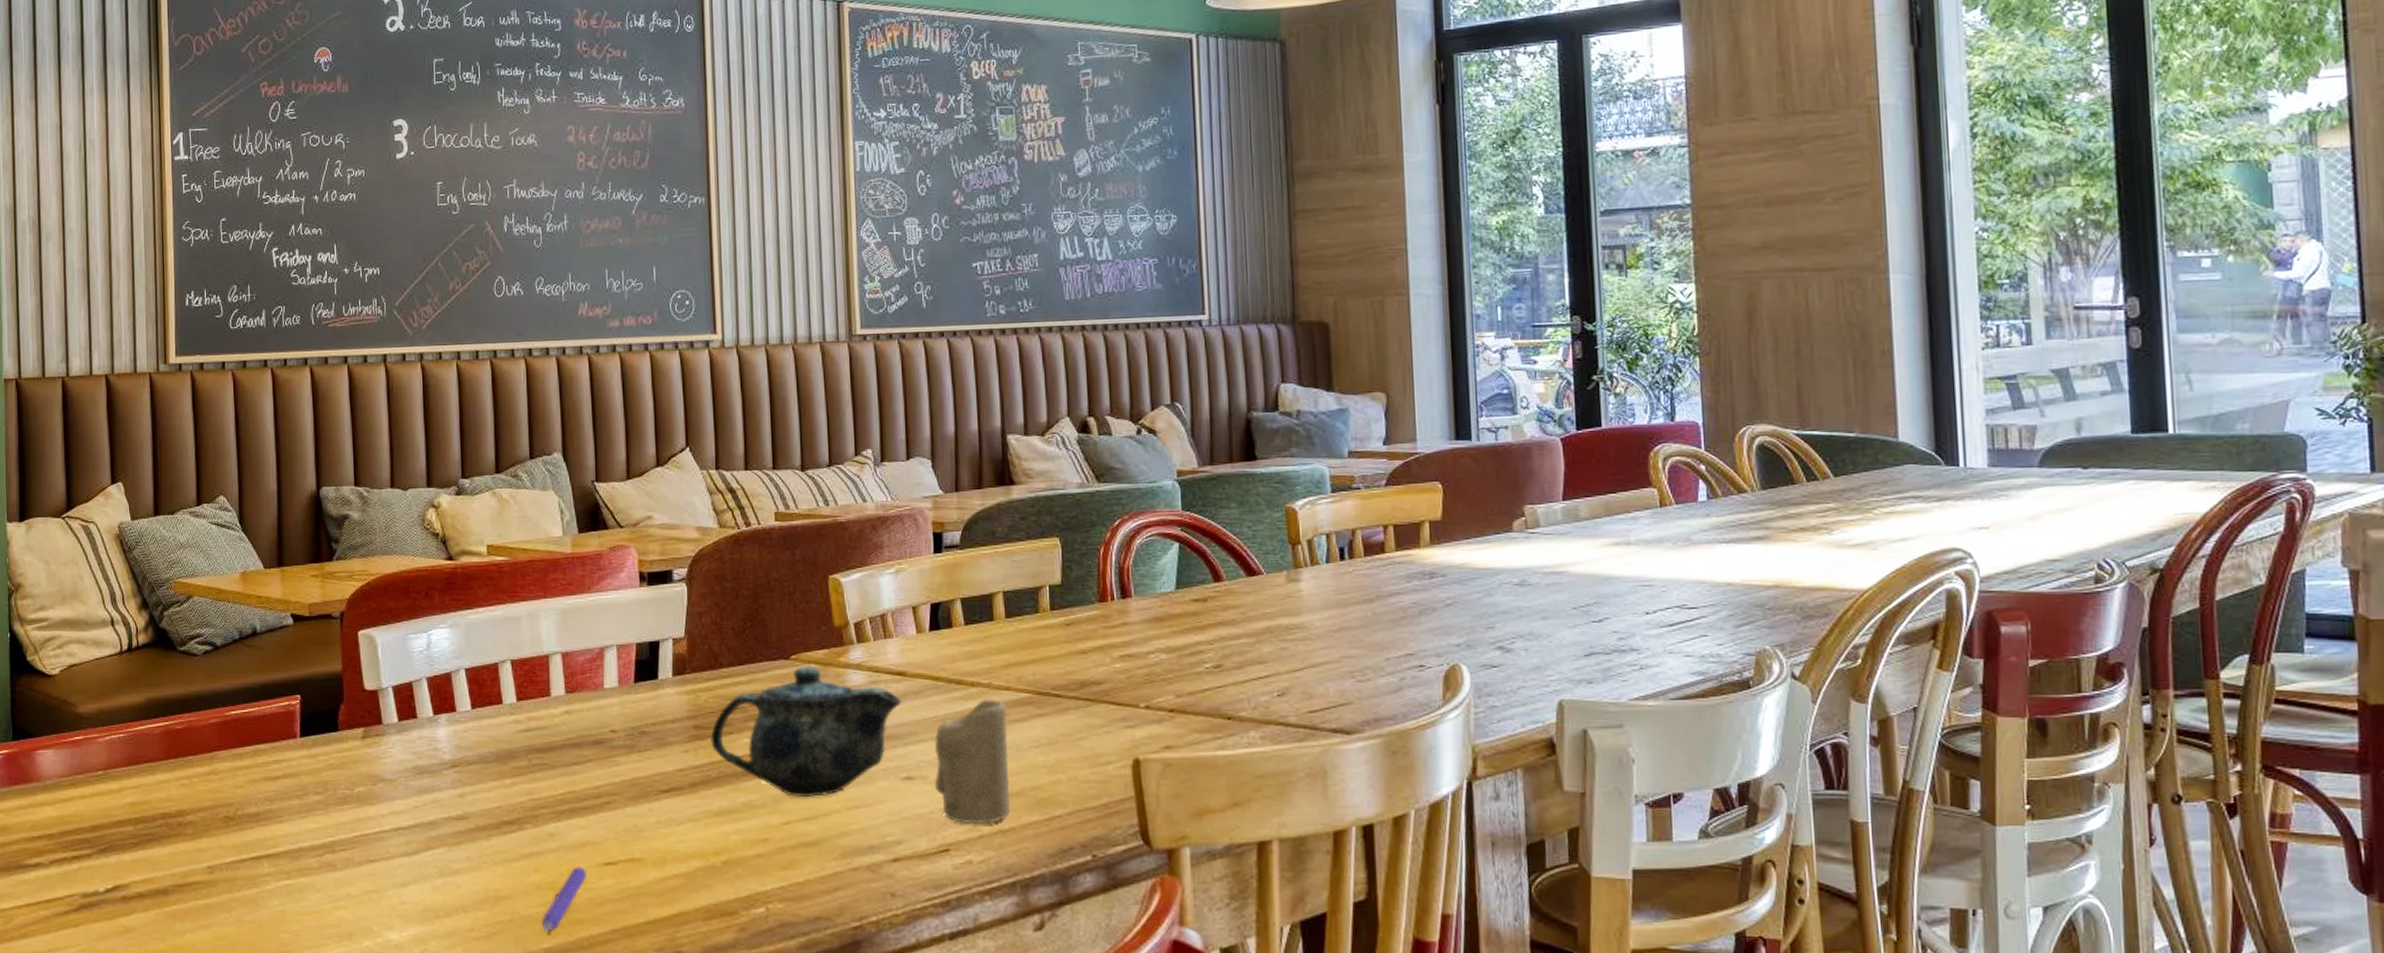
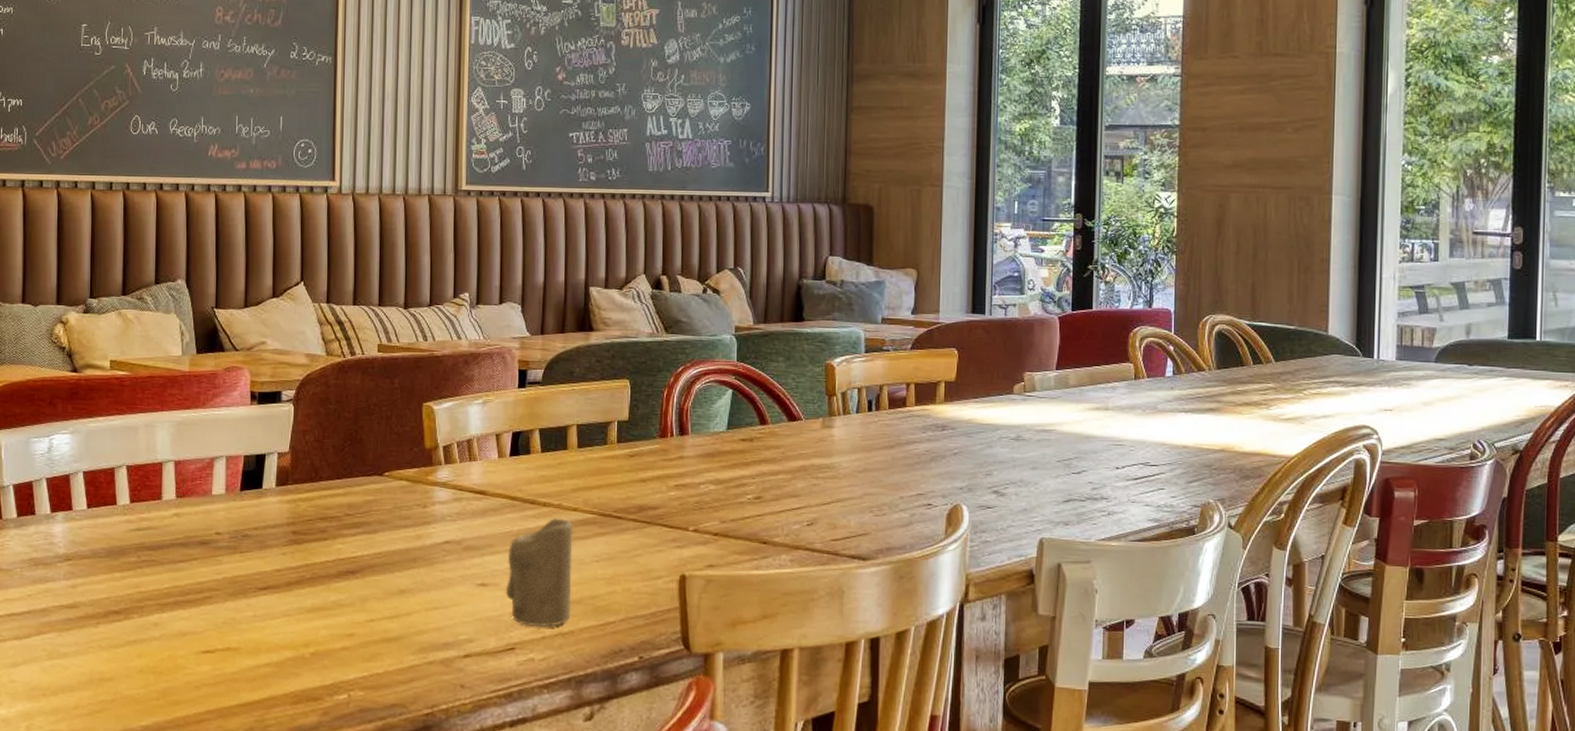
pen: present [542,866,587,932] -> none [142,653,186,712]
teapot: present [710,665,902,797] -> none [307,481,482,598]

